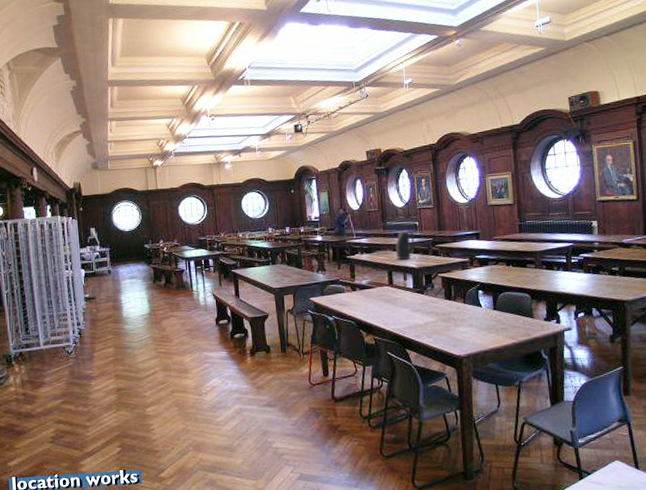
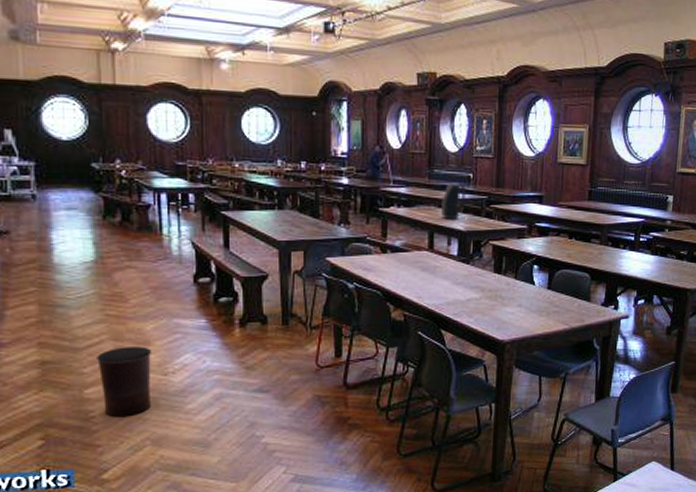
waste bin: none [153,374,191,429] -> present [97,346,152,418]

